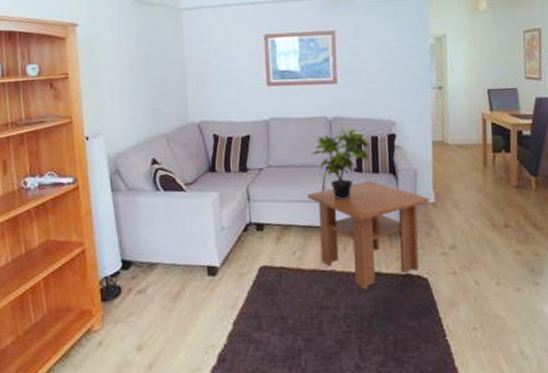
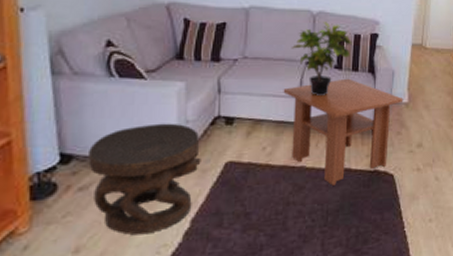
carved stool: none [143,230,238,336] -> present [87,123,201,235]

